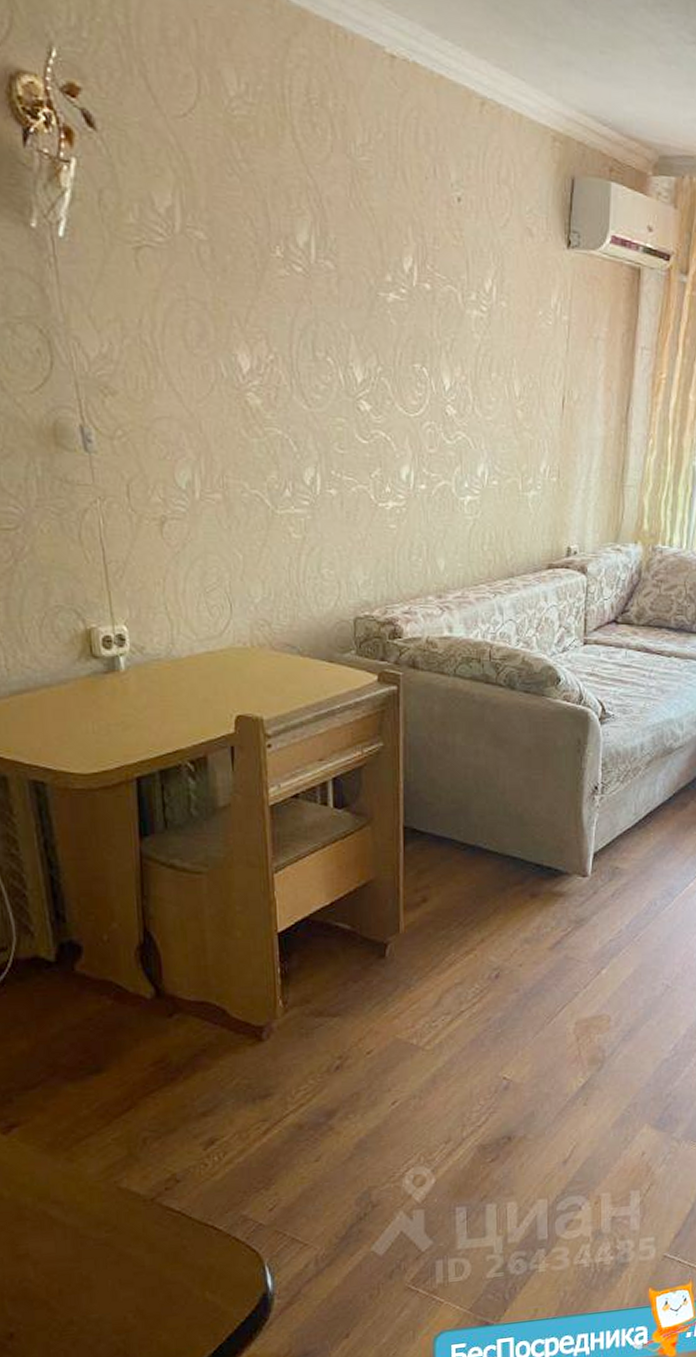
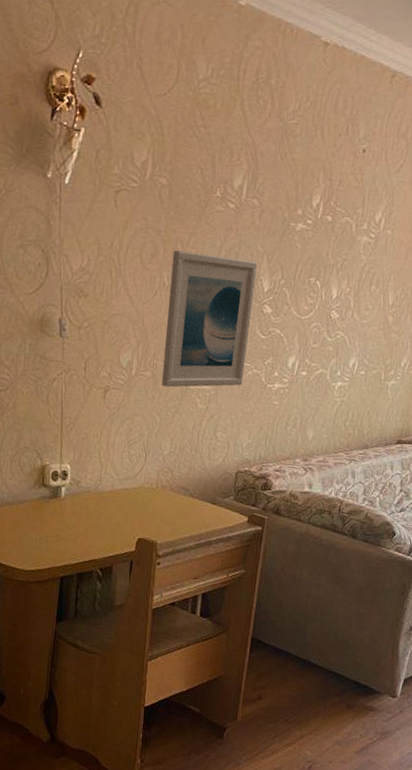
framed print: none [228,329,347,513] -> present [162,250,258,388]

